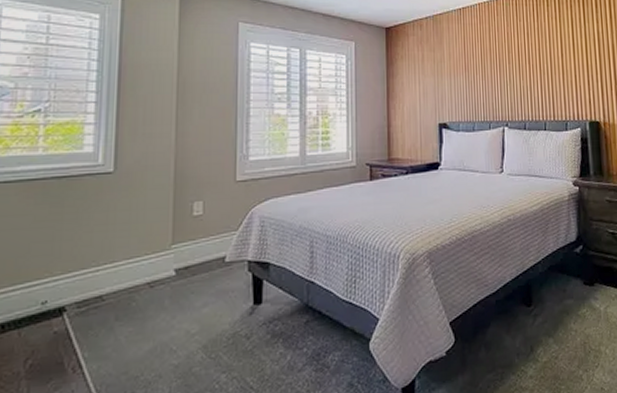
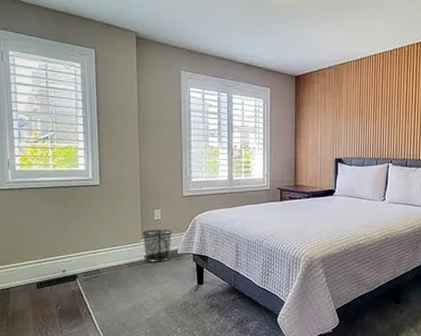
waste bin: none [174,228,218,278] -> present [143,229,172,262]

